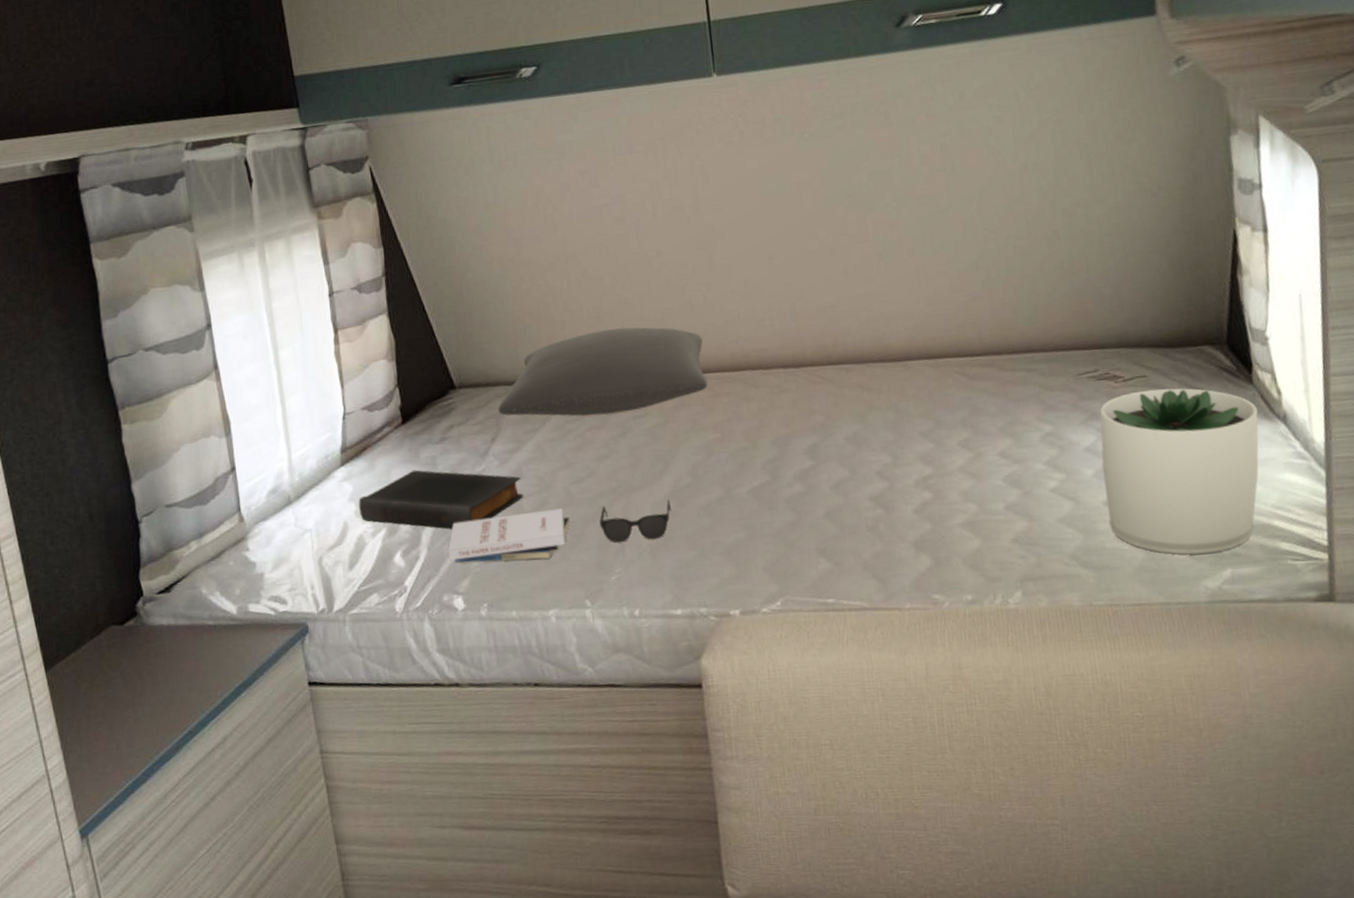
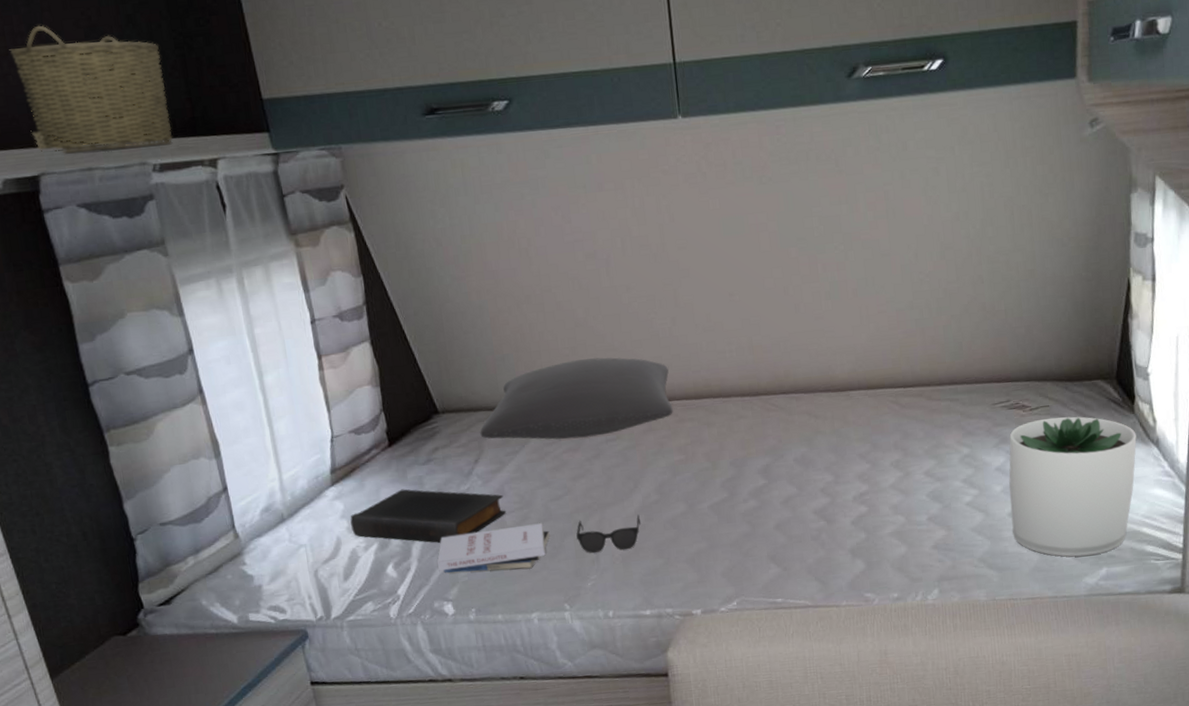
basket: none [63,17,207,137] -> present [9,25,173,155]

